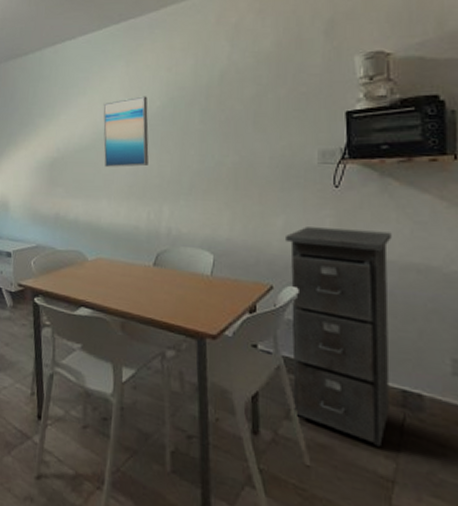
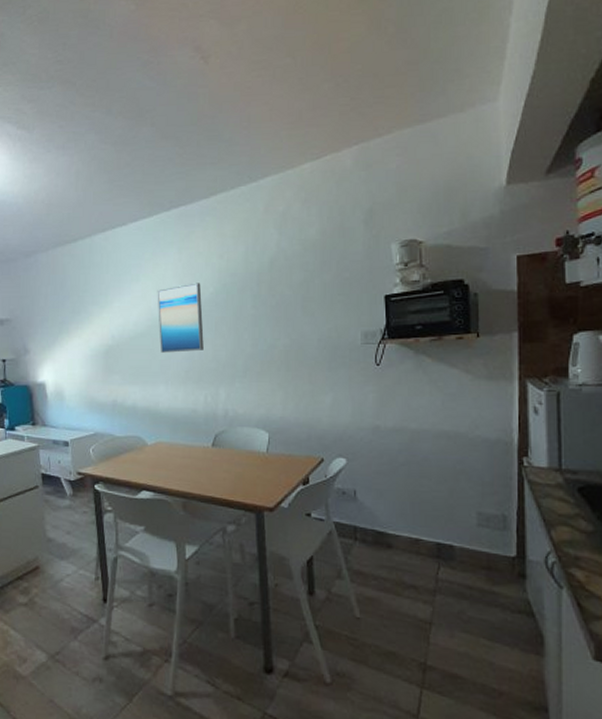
filing cabinet: present [284,227,392,447] -> none [333,402,426,595]

